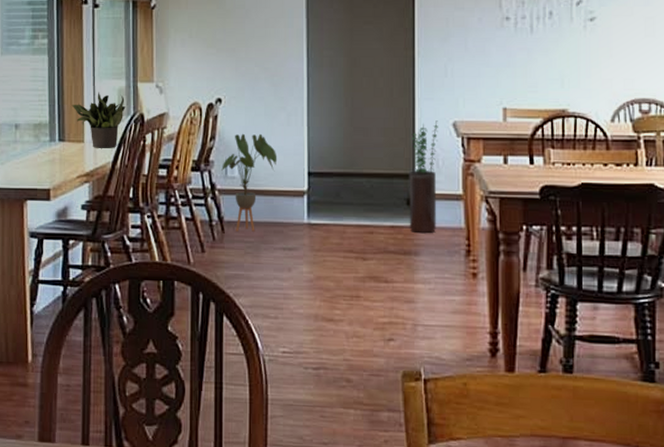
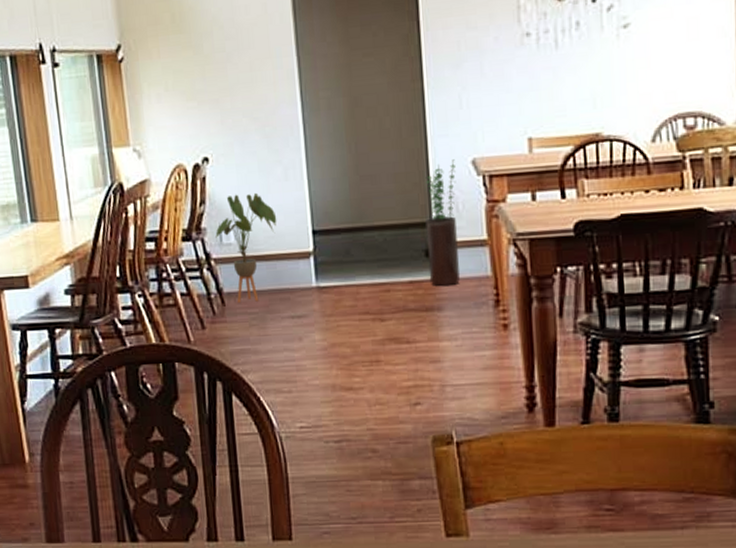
potted plant: present [71,92,126,148] -> none [41,163,102,226]

